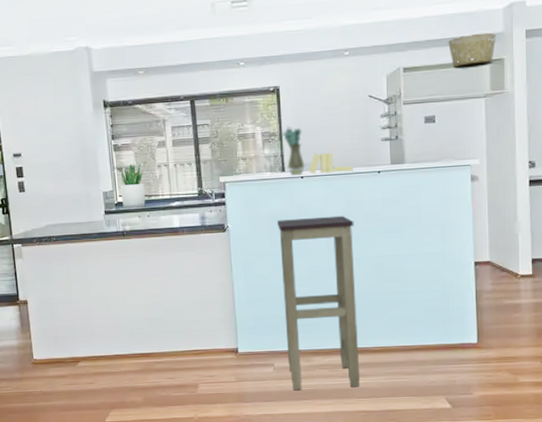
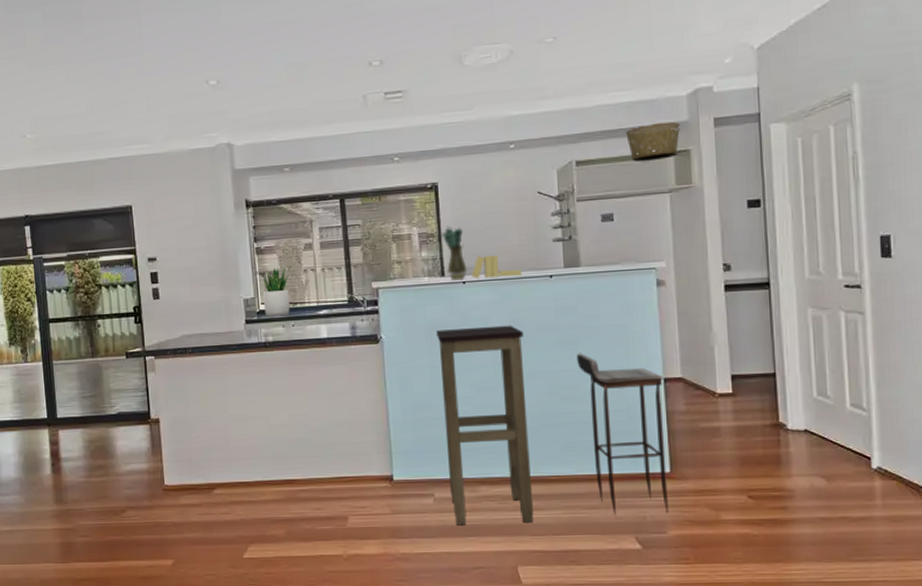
bar stool: none [400,240,475,380] -> present [577,353,669,516]

